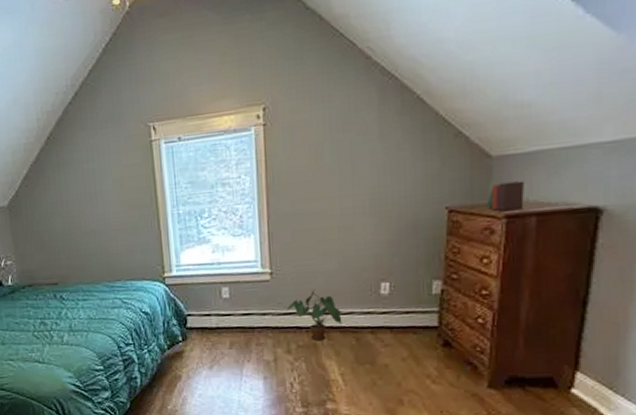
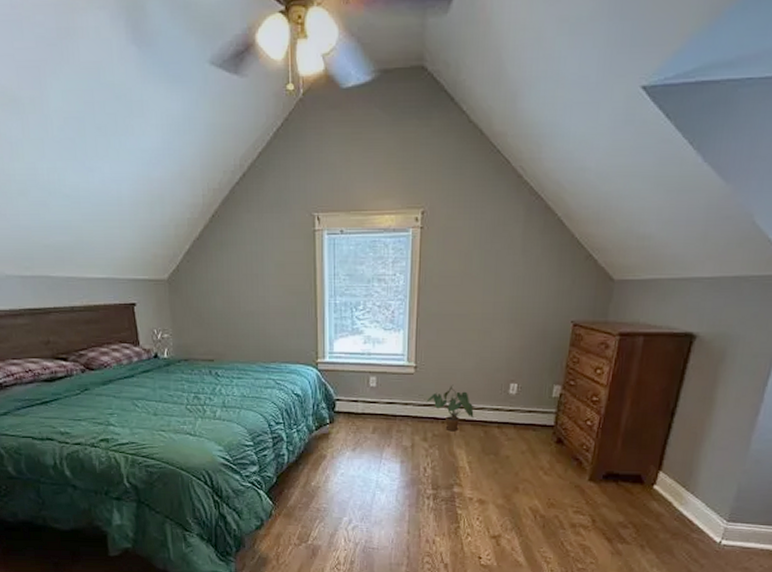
books: present [487,181,524,212] -> none [605,304,637,330]

